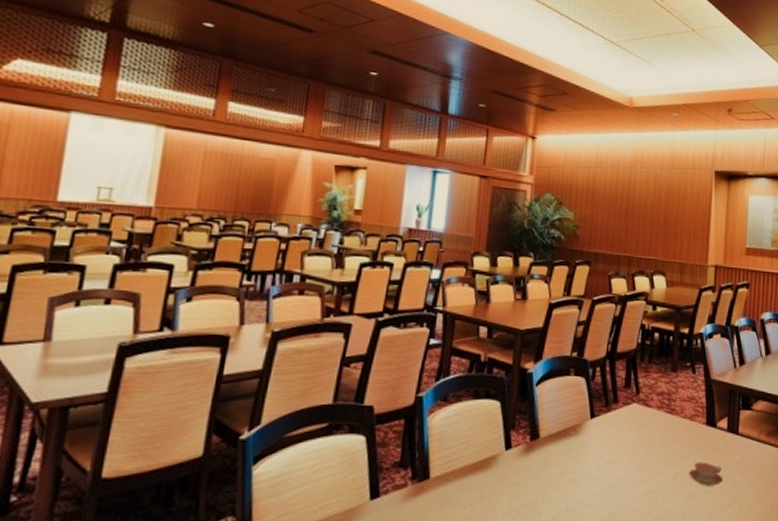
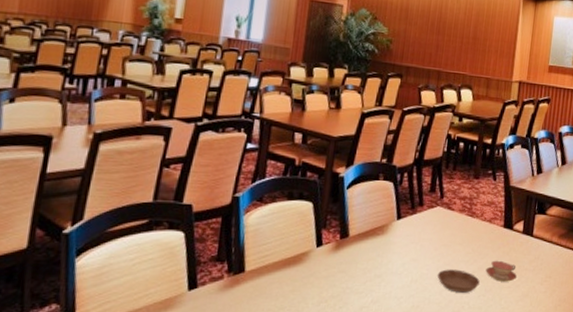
saucer: none [636,473,683,499] -> present [437,269,480,293]

